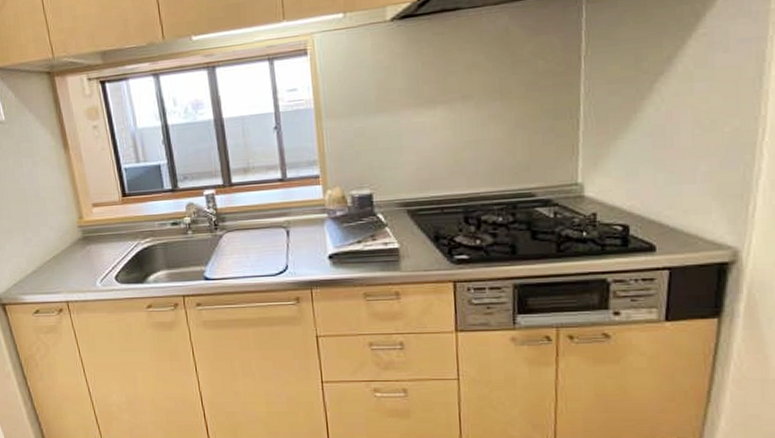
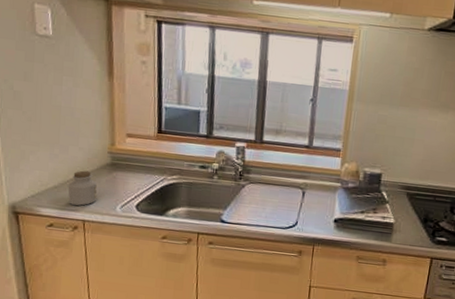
jar: none [46,249,76,287] -> present [68,170,98,206]

